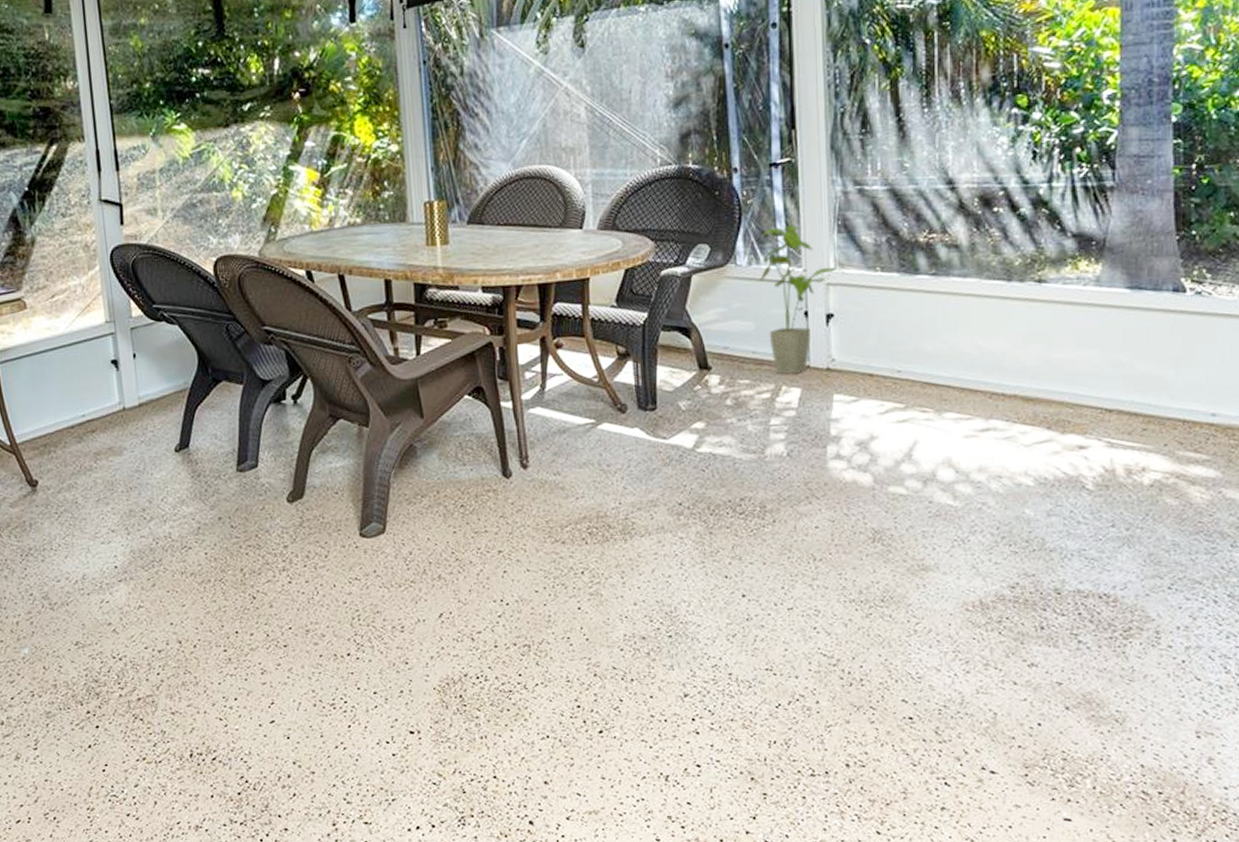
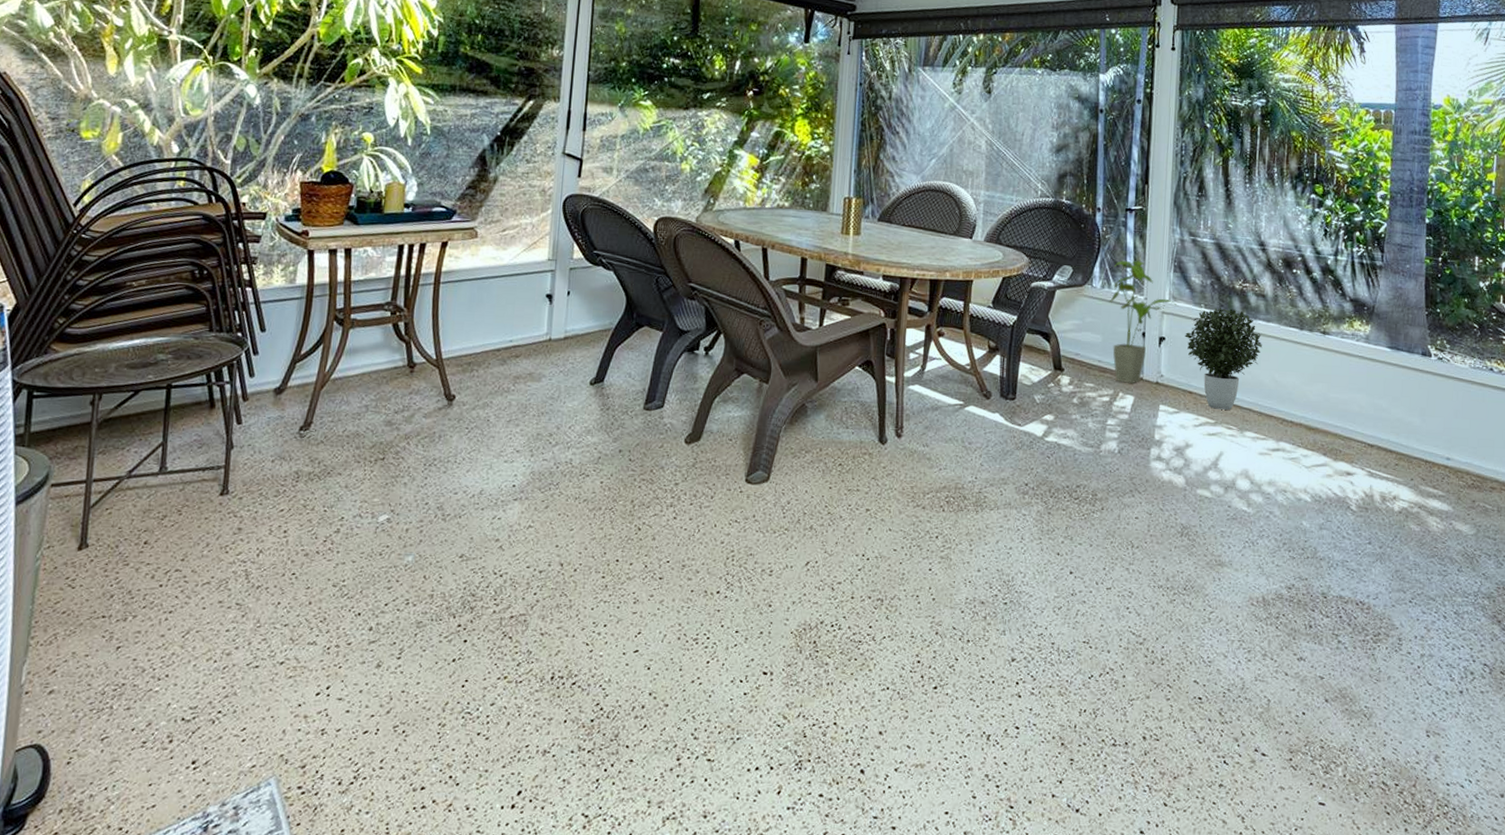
potted plant: none [858,267,960,391] -> present [1185,307,1263,410]

